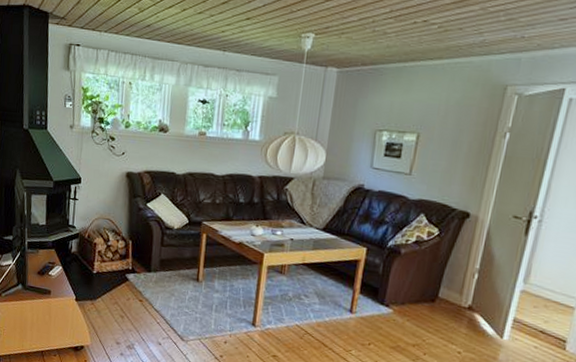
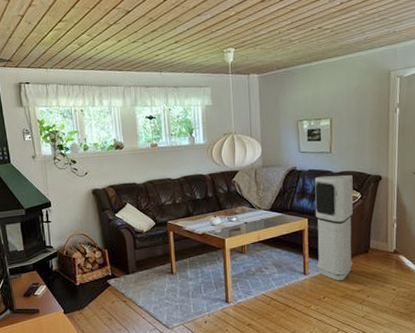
air purifier: none [367,200,433,328] -> present [315,174,354,280]

